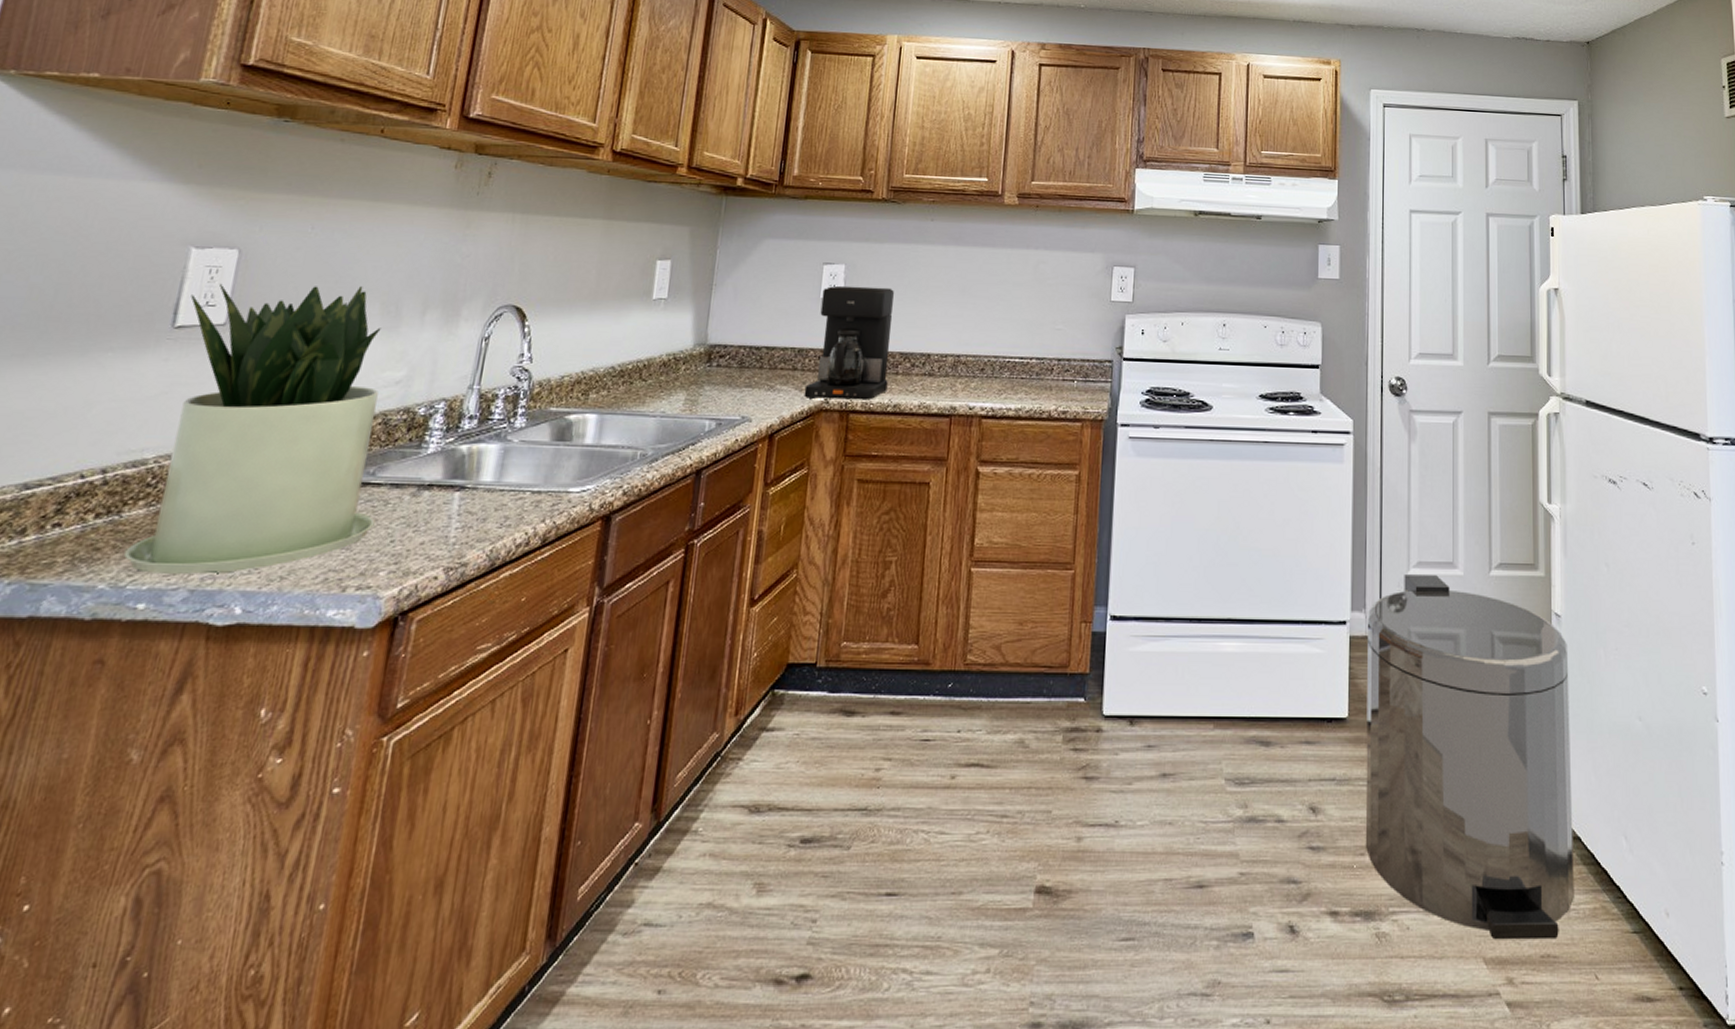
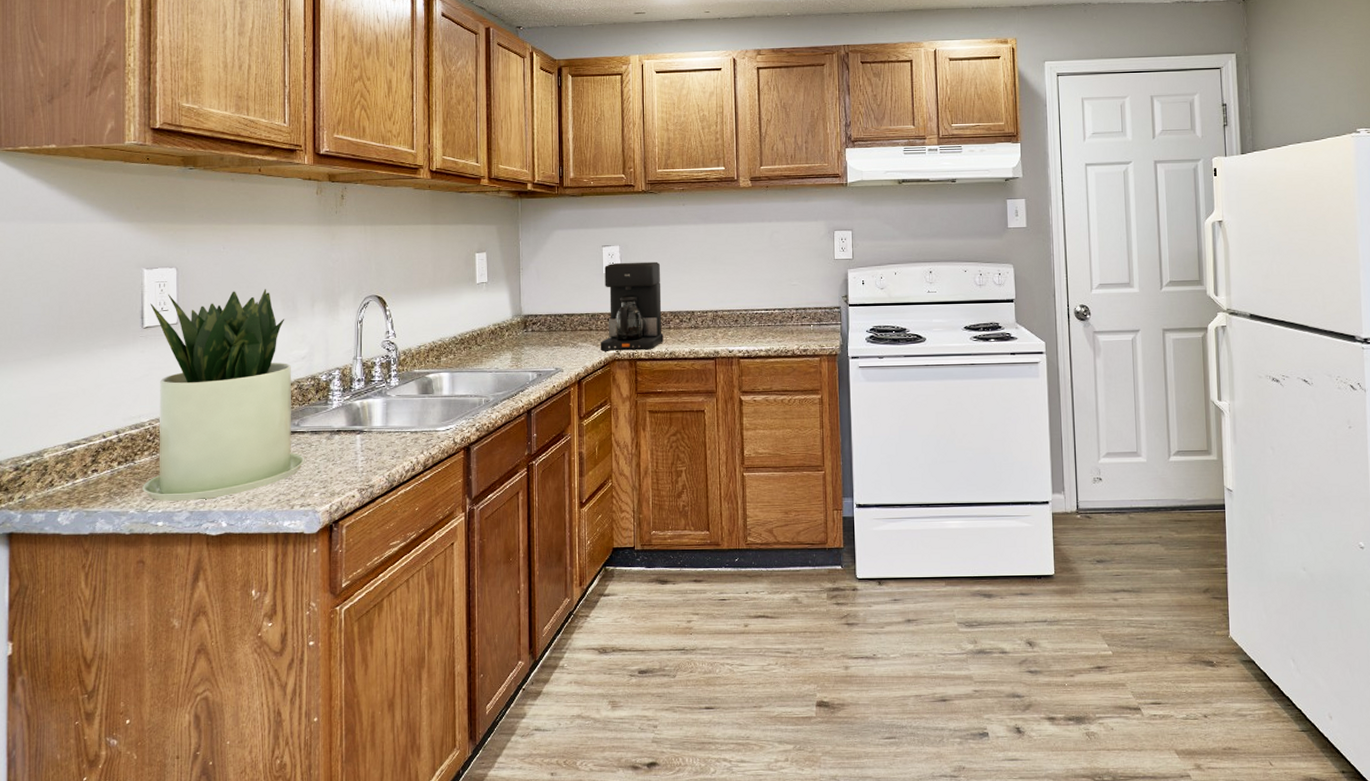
trash can: present [1365,574,1574,940] -> none [1066,463,1250,737]

